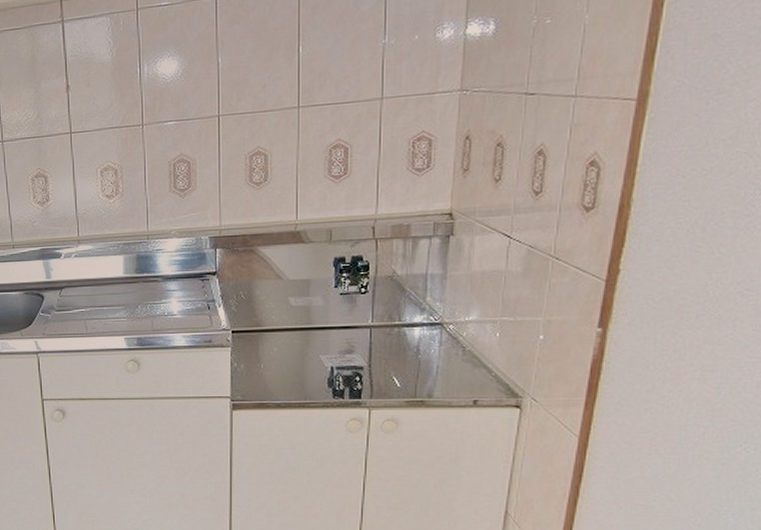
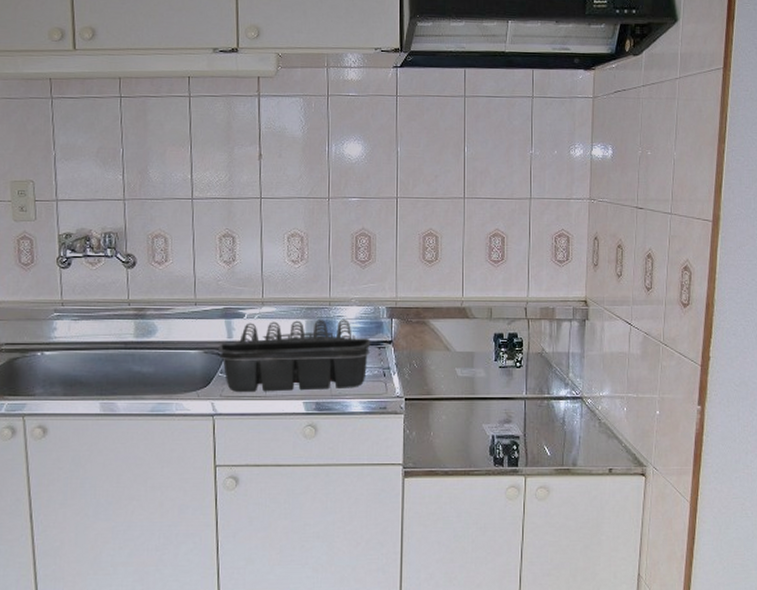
dish rack: none [38,253,194,331] -> present [218,319,371,393]

